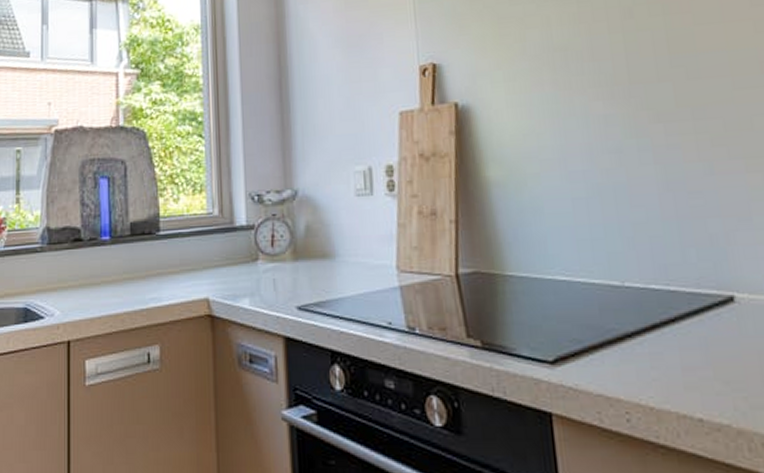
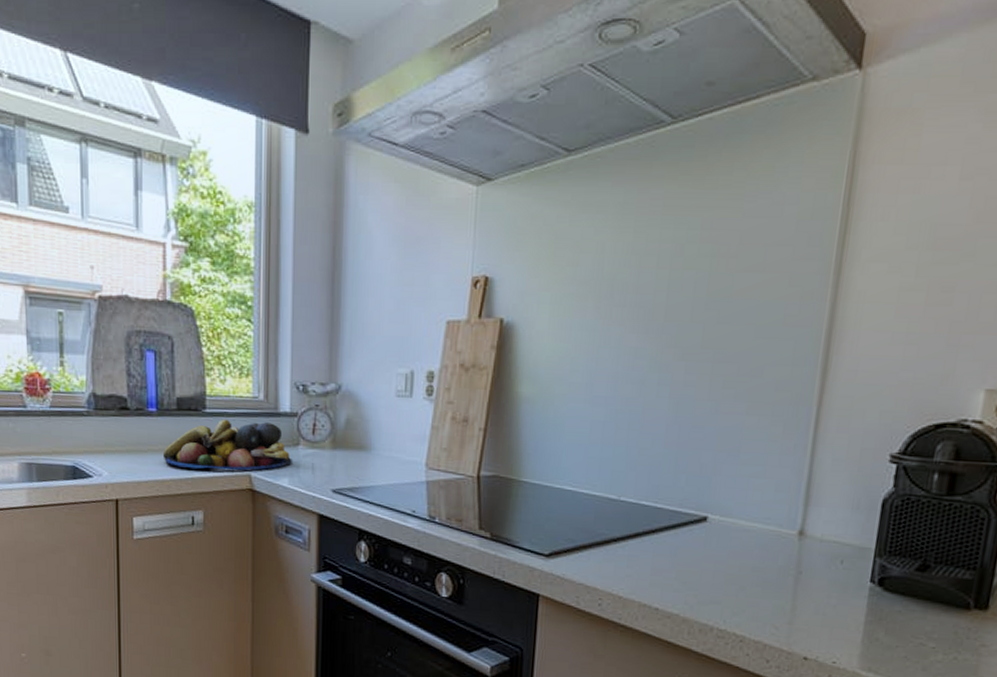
fruit bowl: none [116,239,252,299] -> present [162,418,292,471]

